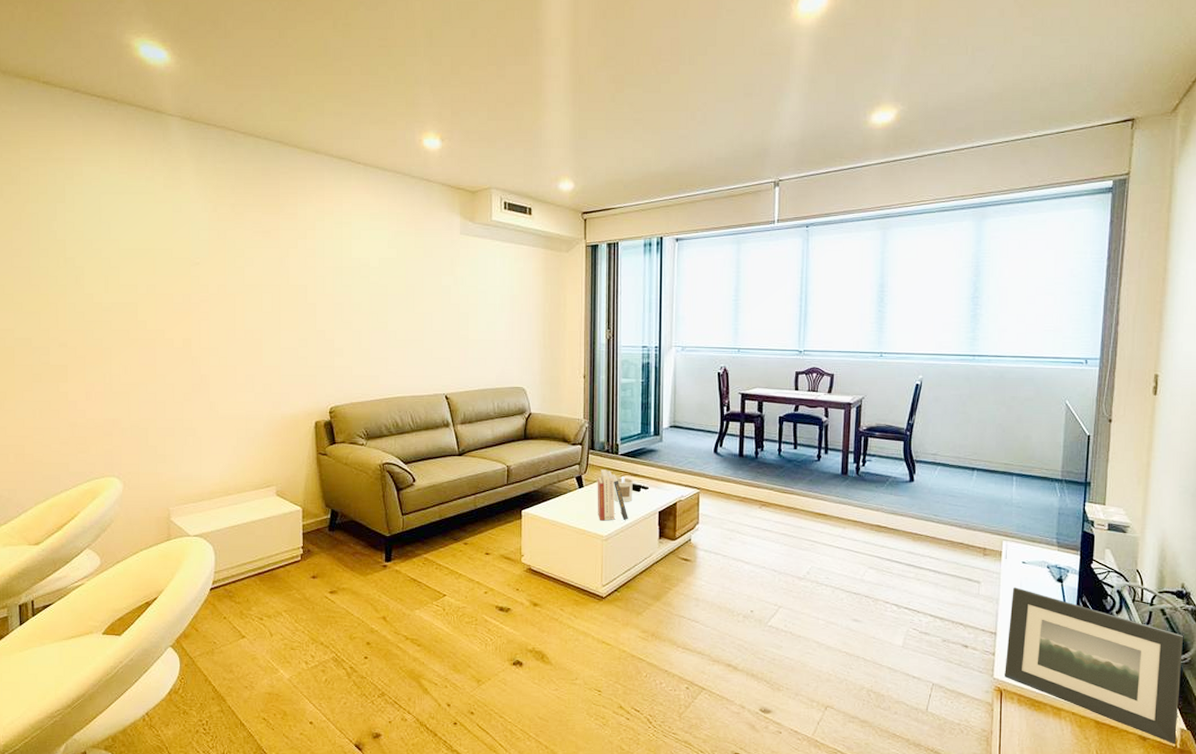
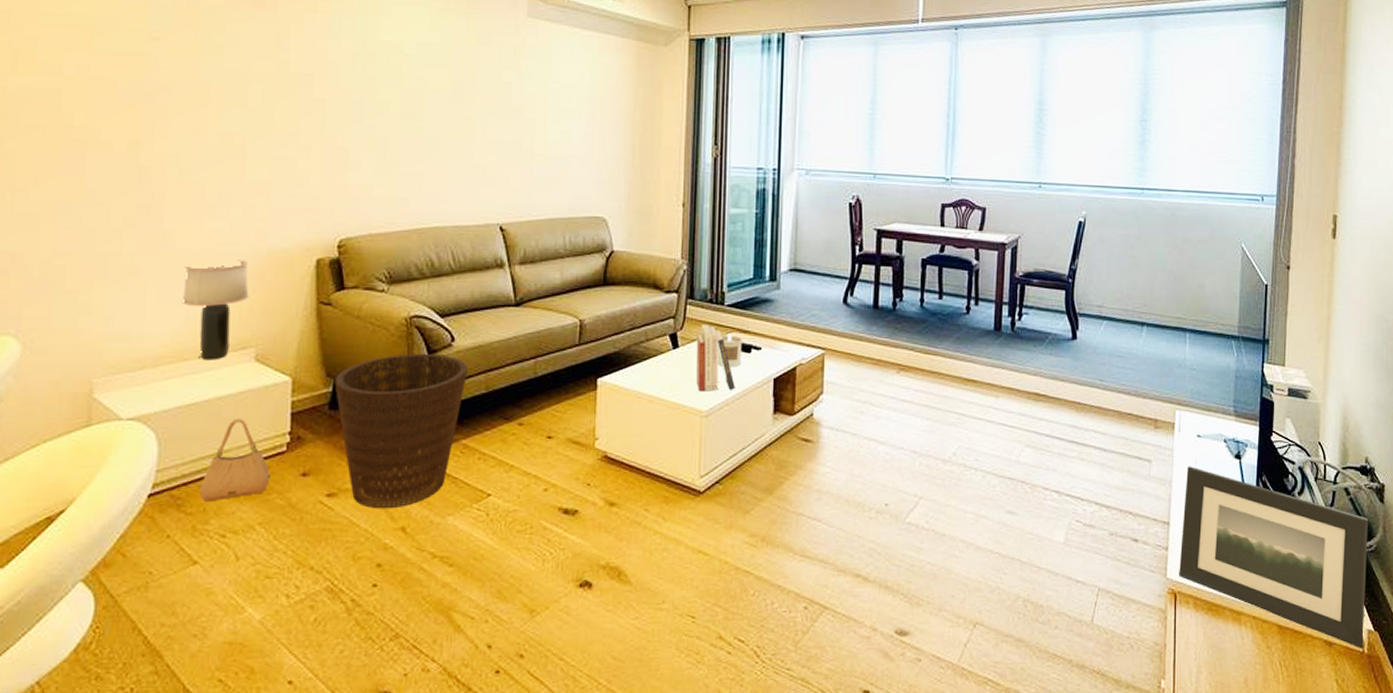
table lamp: none [226,423,270,495] -> present [183,260,249,360]
handbag: none [243,536,291,595] -> present [199,418,271,502]
basket: none [332,490,426,603] -> present [334,353,469,509]

